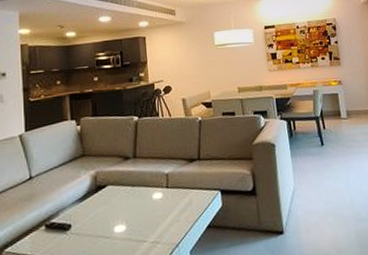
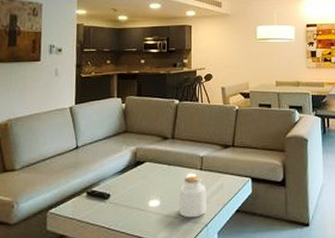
jar: none [145,195,176,241] -> present [179,176,207,218]

